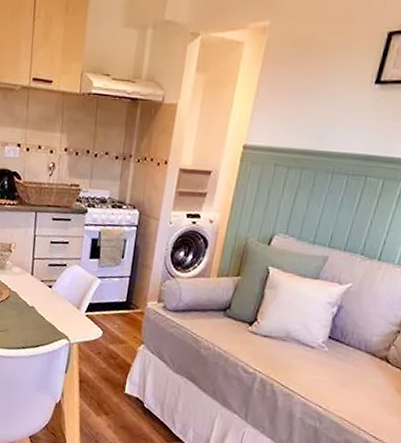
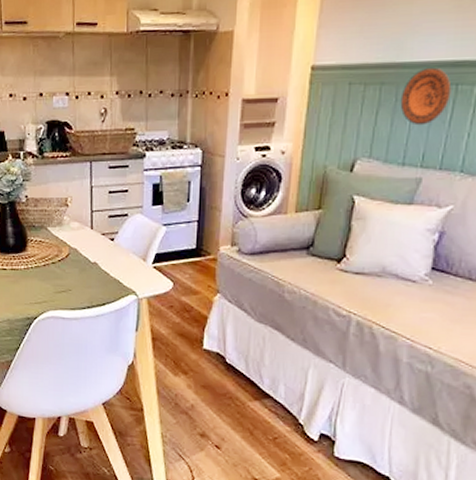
decorative plate: none [316,158,362,210] -> present [400,67,452,126]

